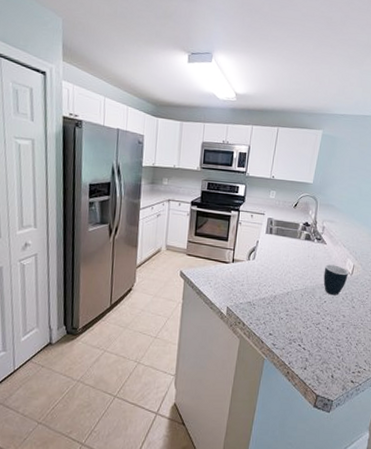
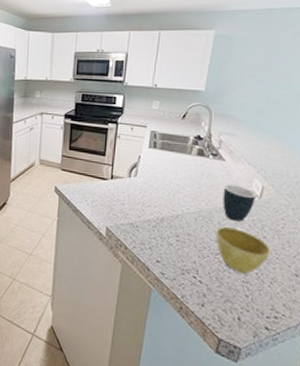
flower pot: none [317,301,358,338] -> present [216,227,271,274]

